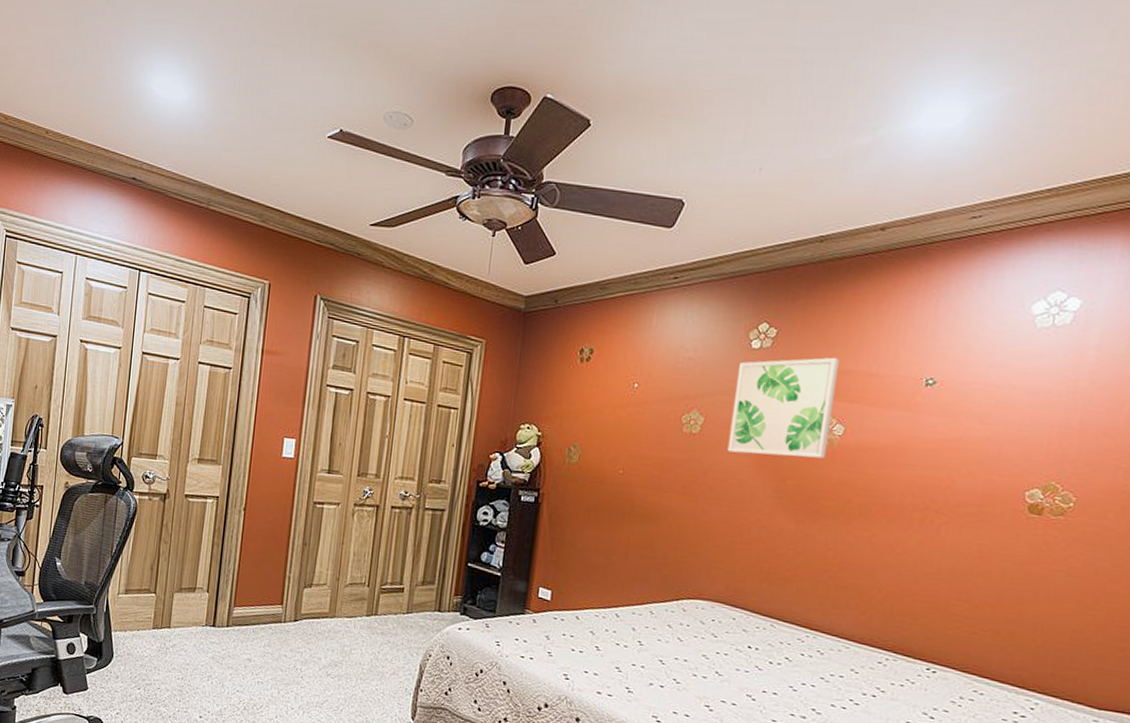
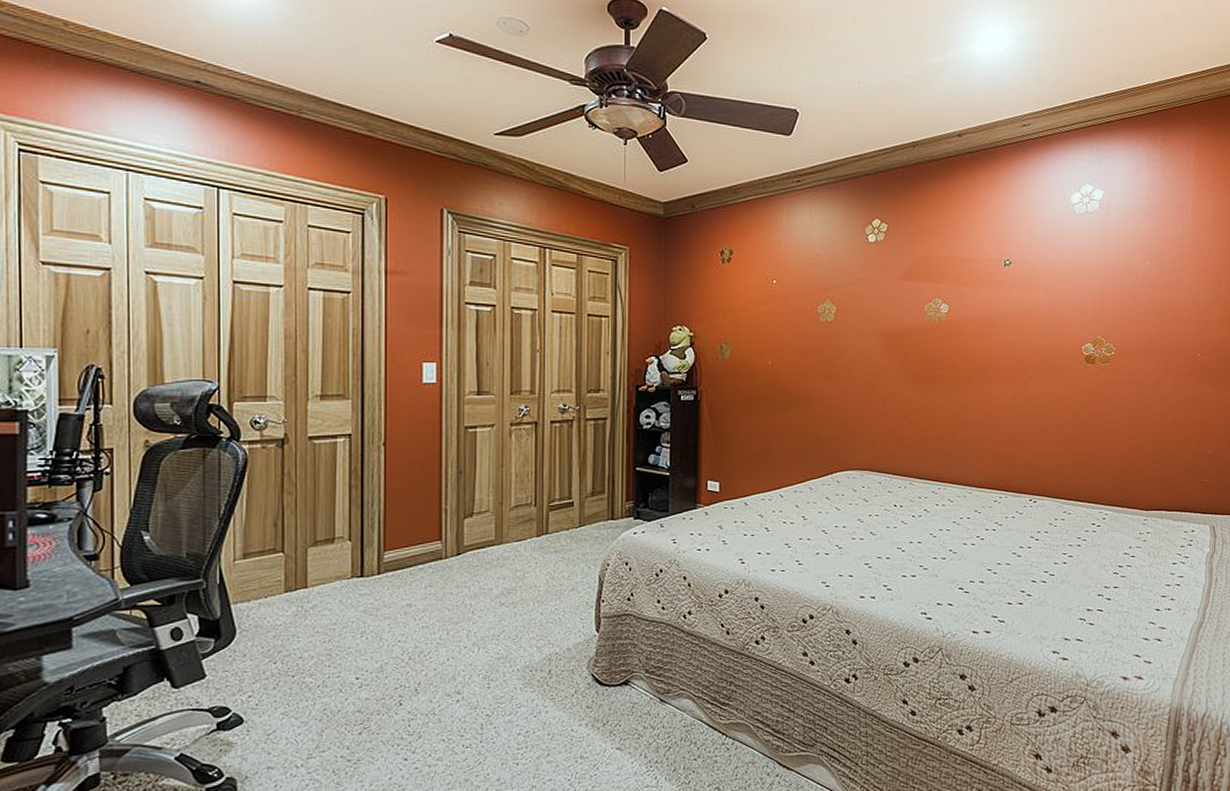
wall art: present [727,357,839,459] -> none [858,246,938,336]

